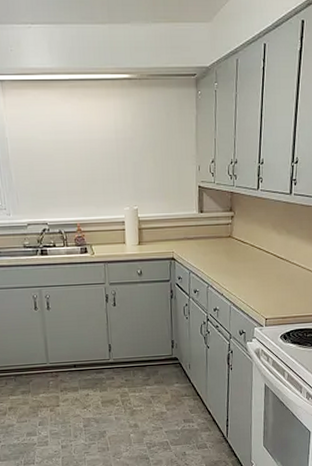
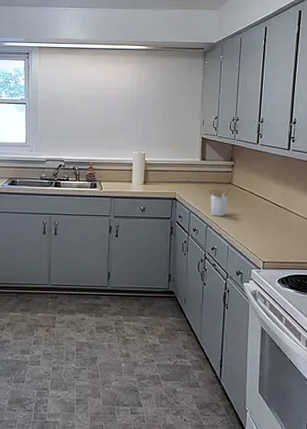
utensil holder: none [207,240,231,275] -> present [208,186,230,217]

